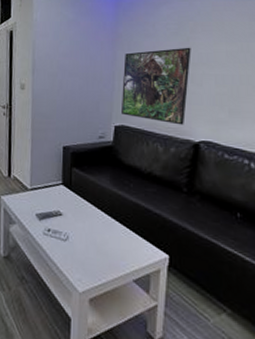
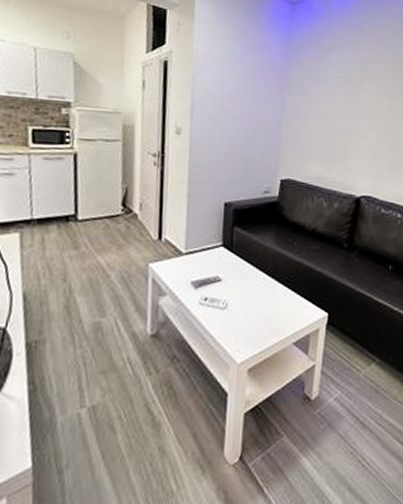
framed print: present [122,47,191,125] -> none [288,98,358,180]

